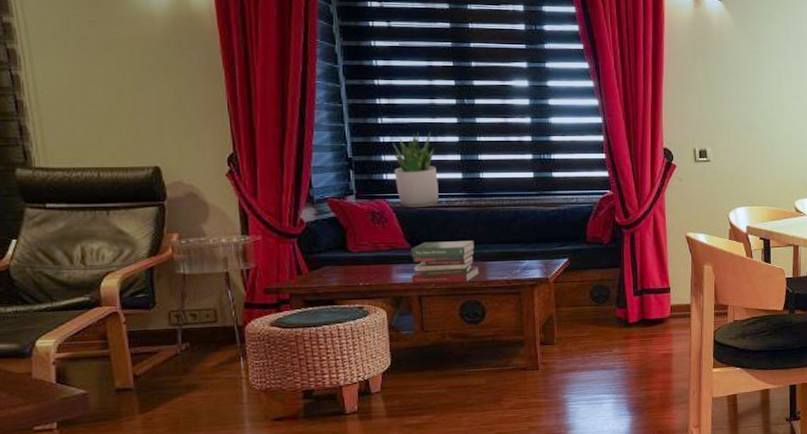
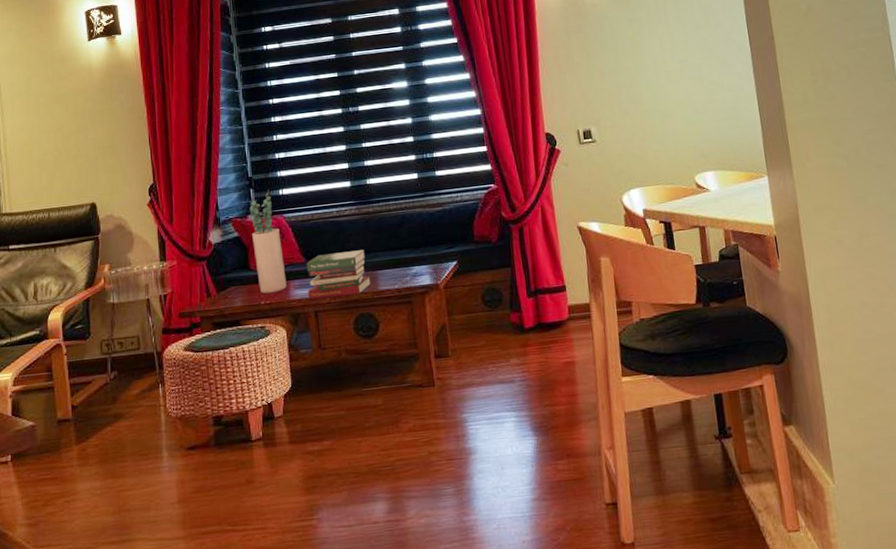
vase: none [348,172,389,276] -> present [249,189,287,295]
planter: present [392,132,439,208] -> none [286,143,330,222]

